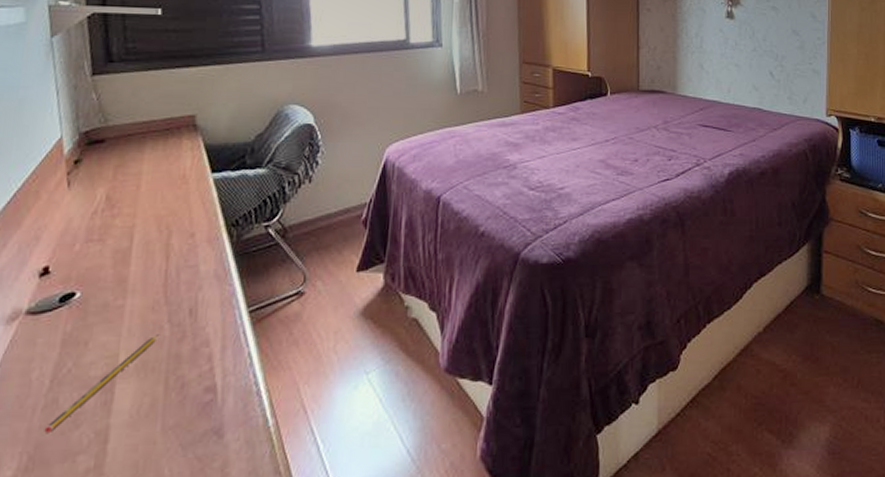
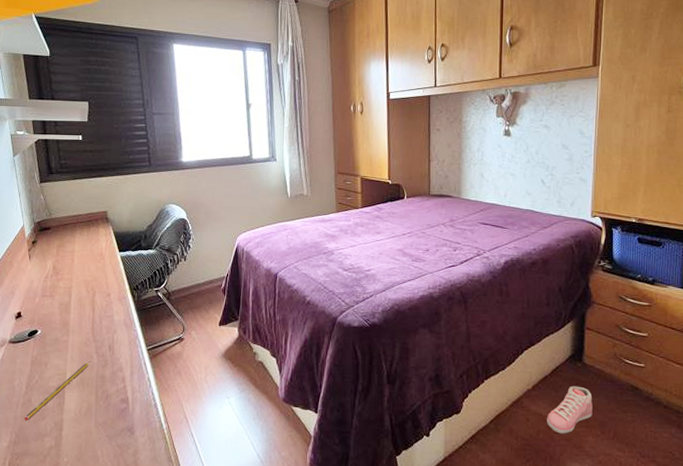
sneaker: none [781,324,833,386] -> present [547,386,593,434]

